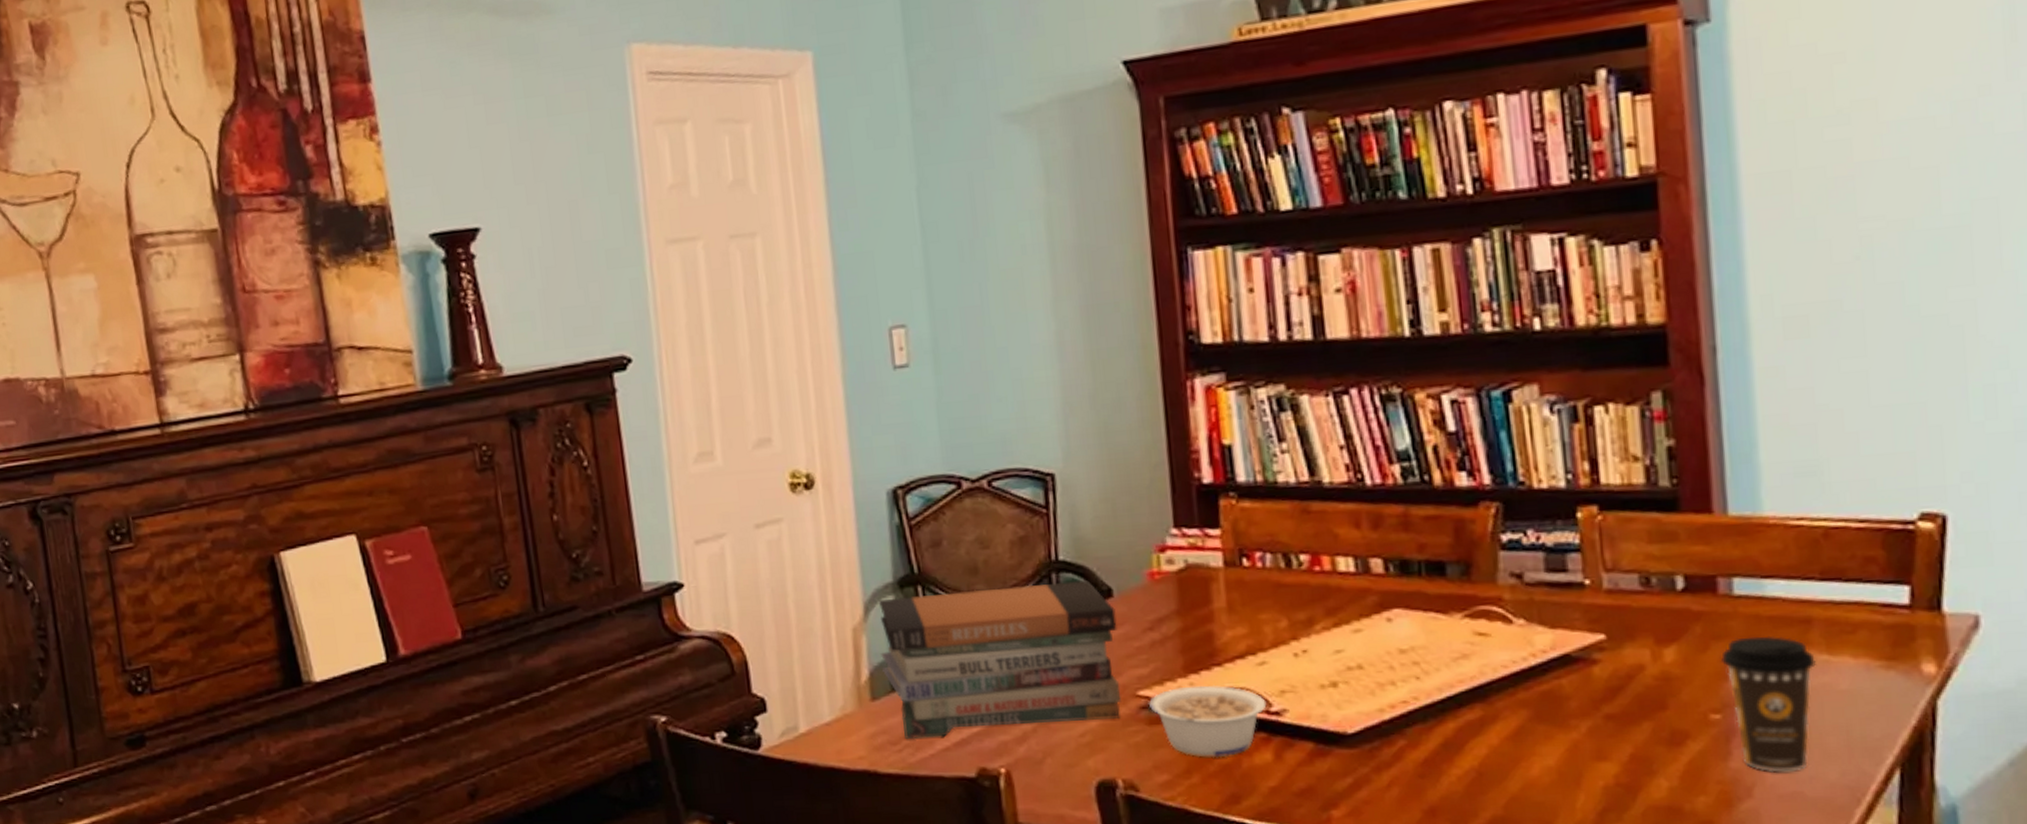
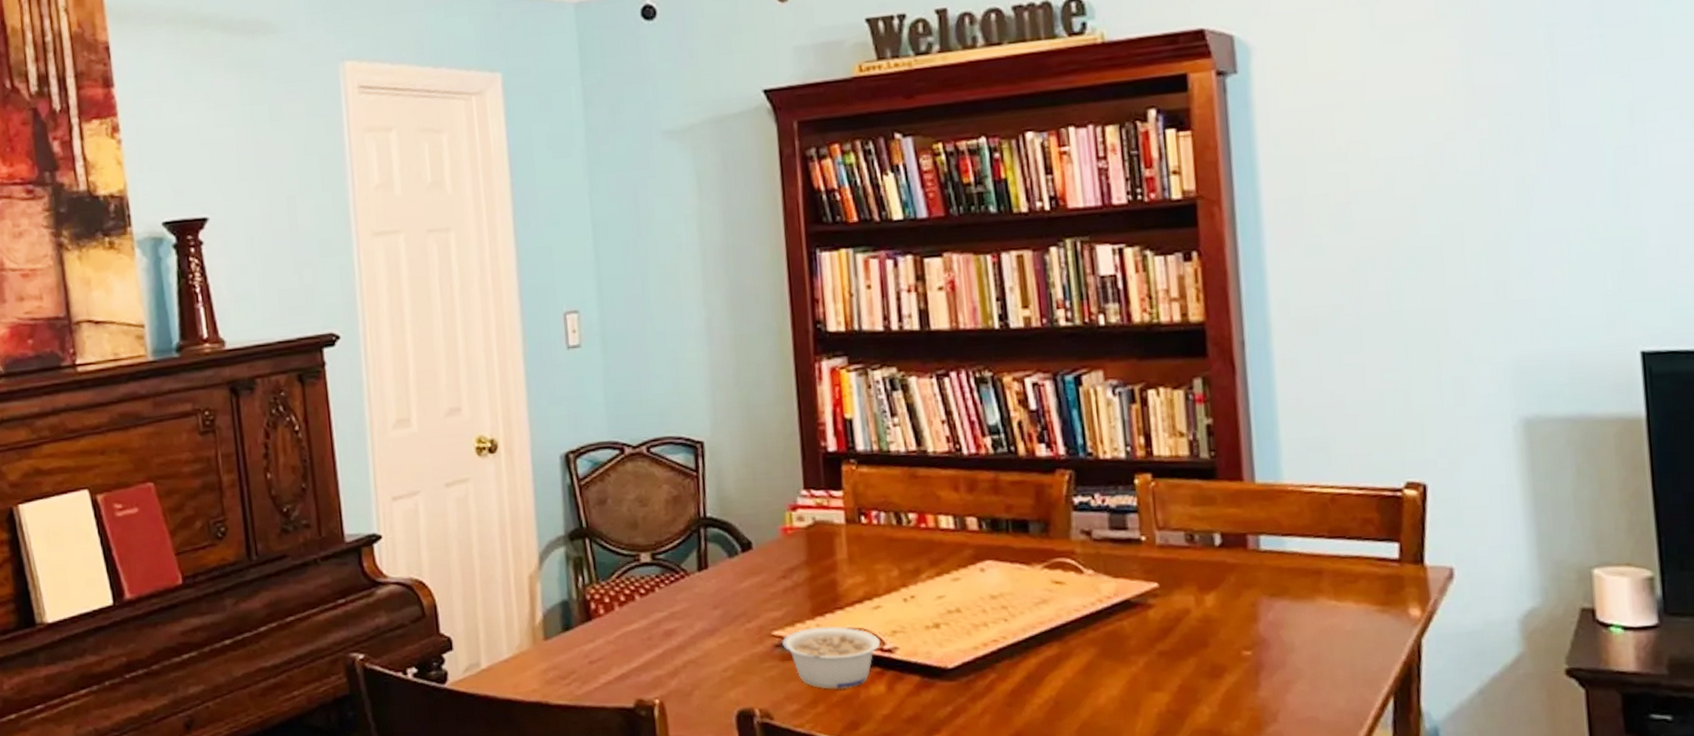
book stack: present [879,579,1122,739] -> none [552,534,759,674]
coffee cup: present [1721,636,1816,773] -> none [1251,584,1326,701]

